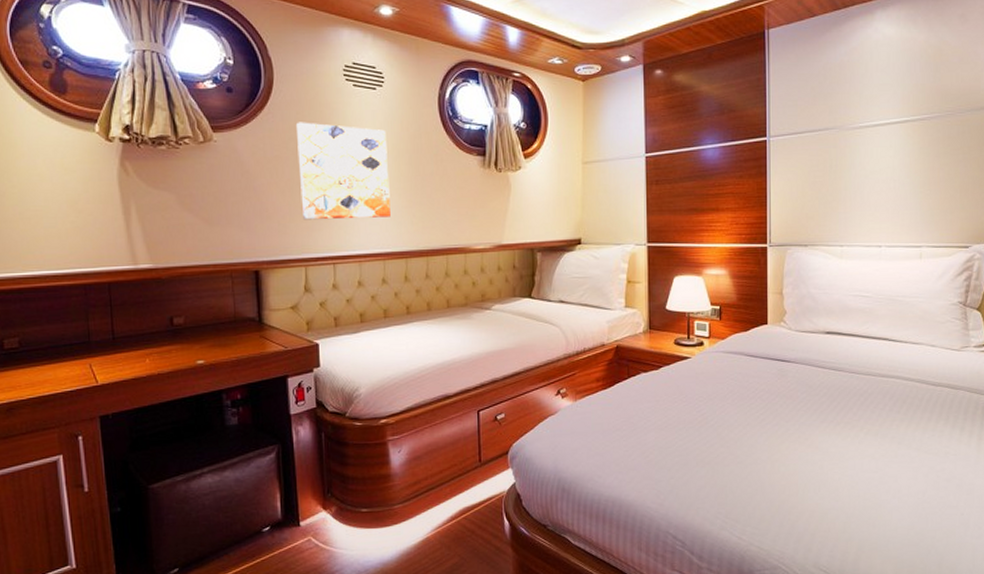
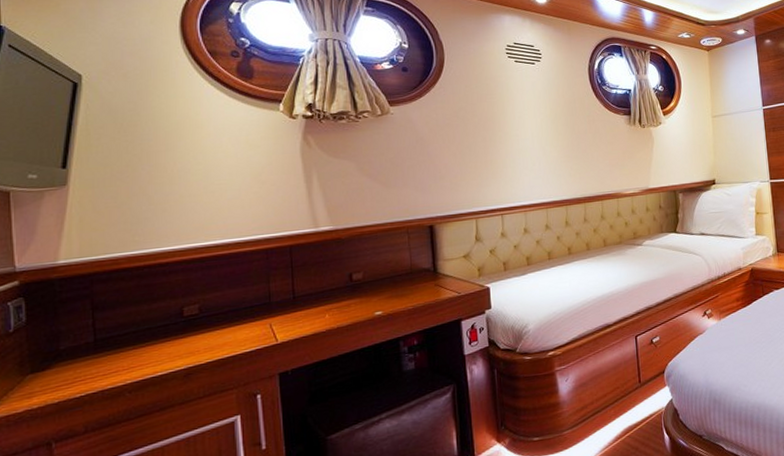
wall art: present [295,122,391,220] -> none [464,93,551,178]

